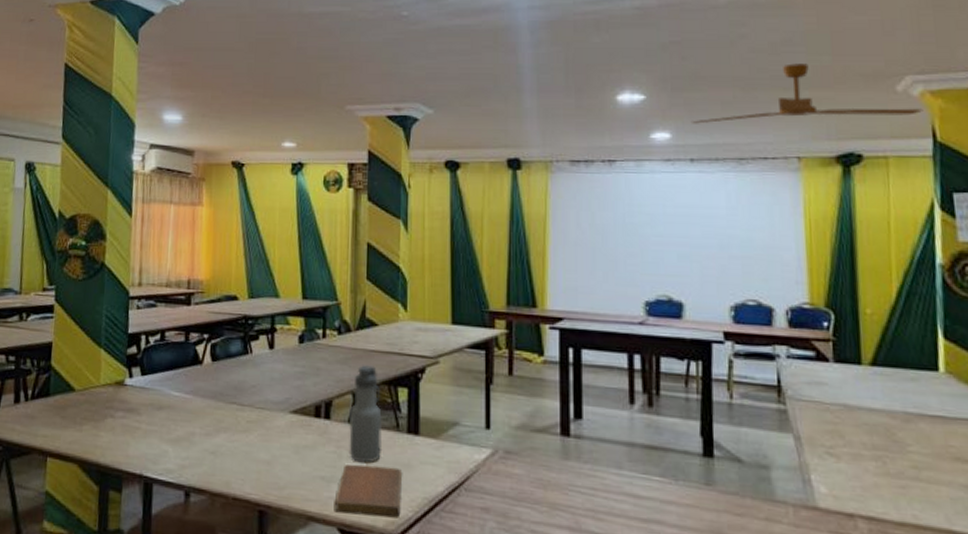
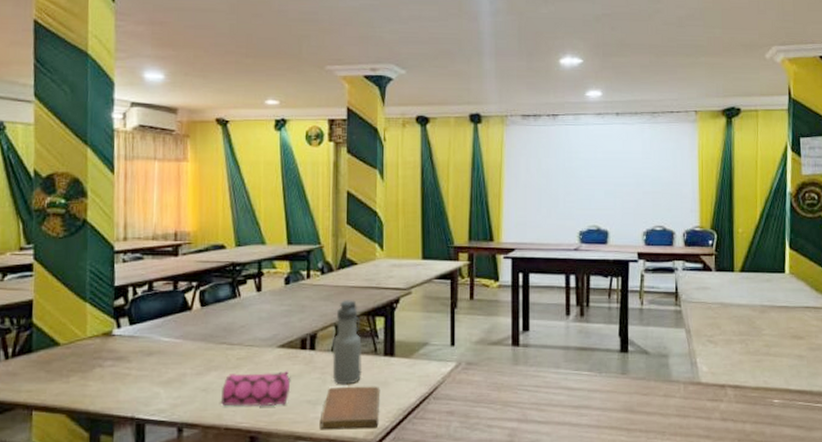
pencil case: none [229,437,304,479] -> present [220,370,291,406]
ceiling fan: present [692,63,924,124] -> none [618,35,783,84]

